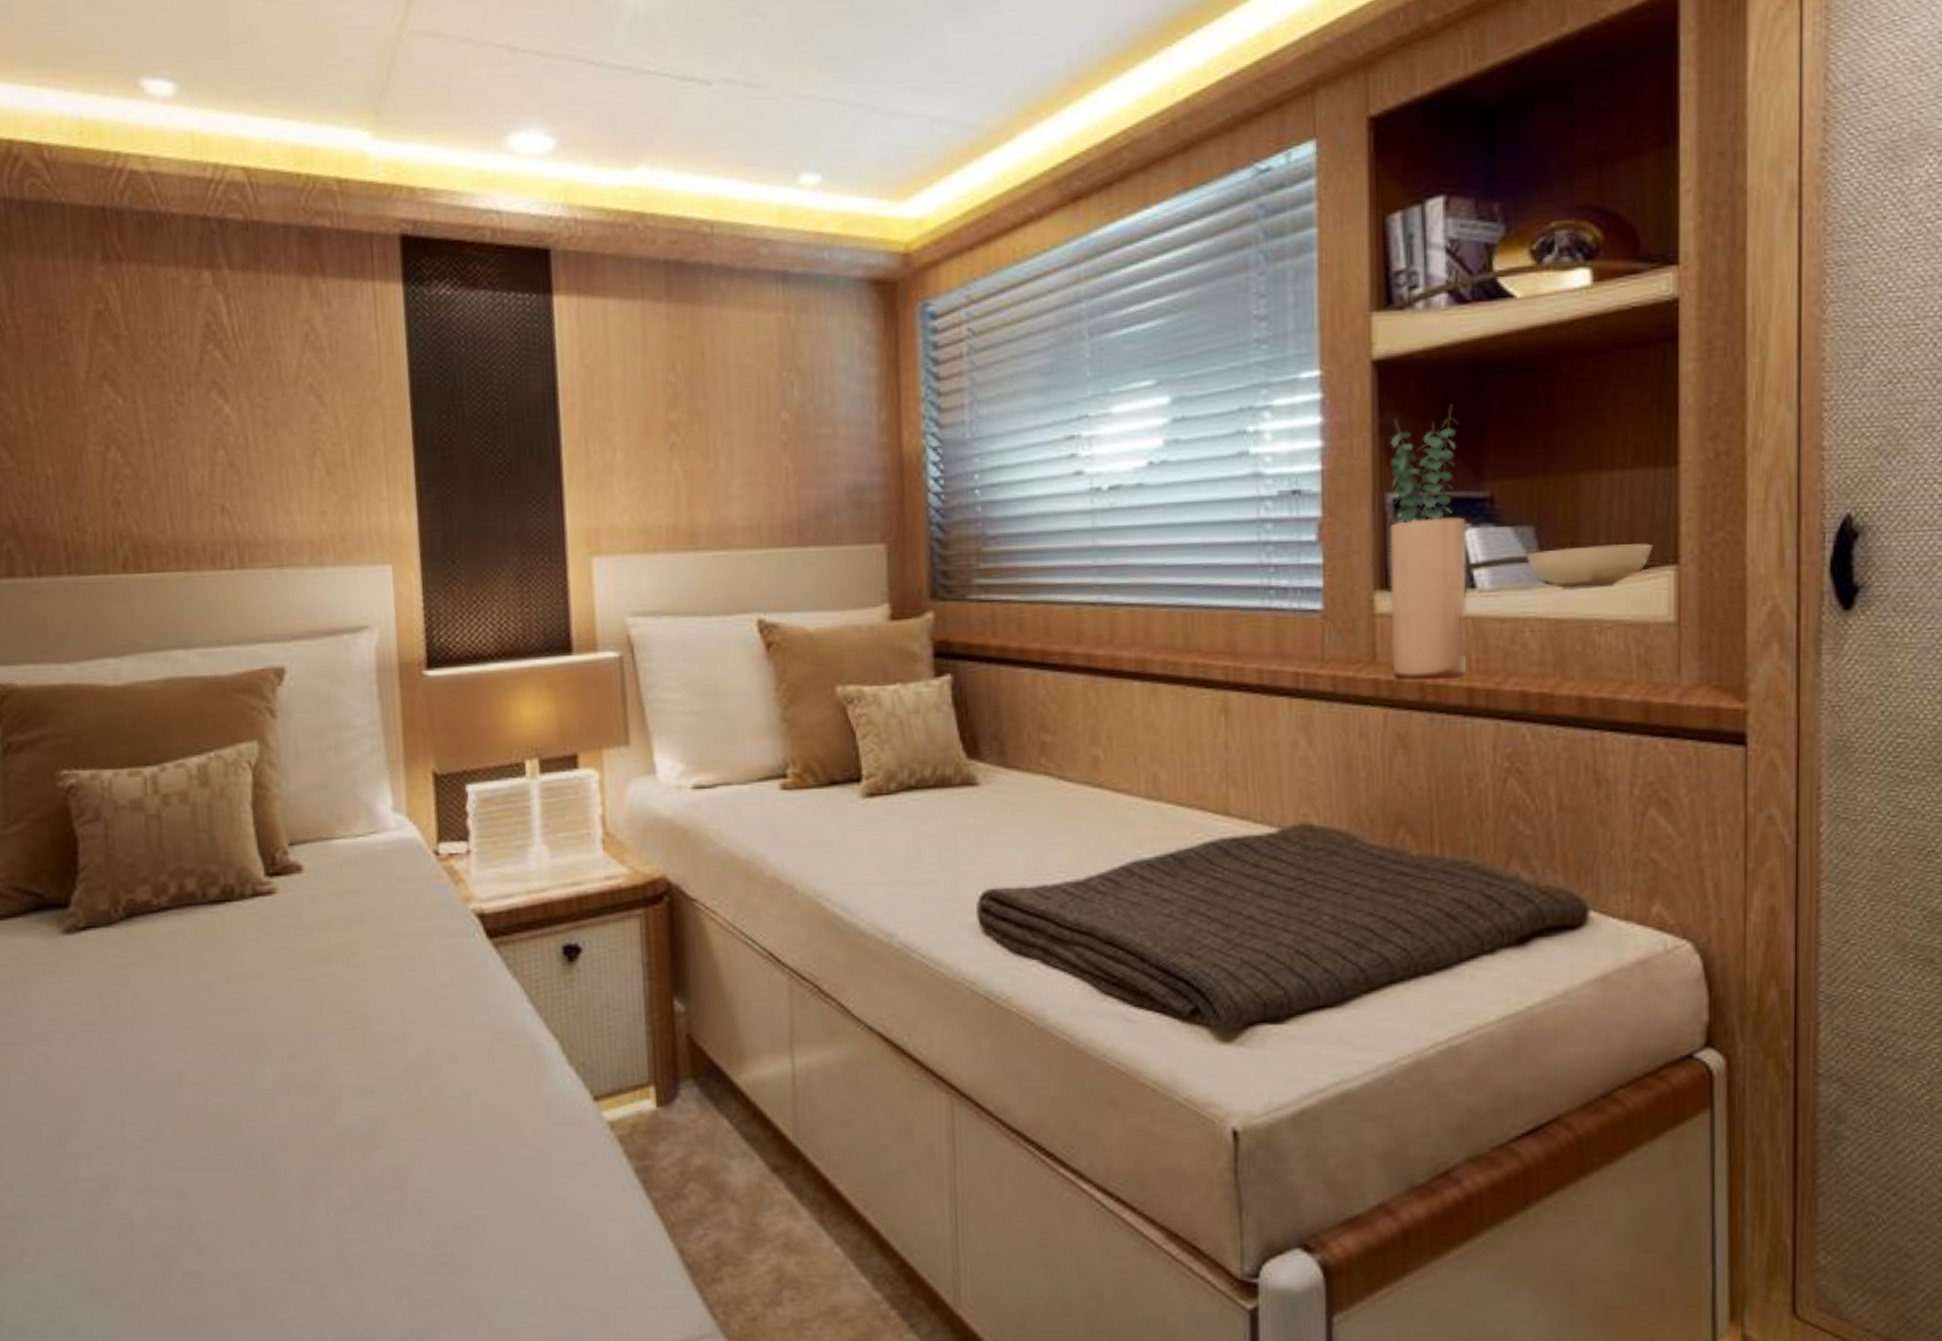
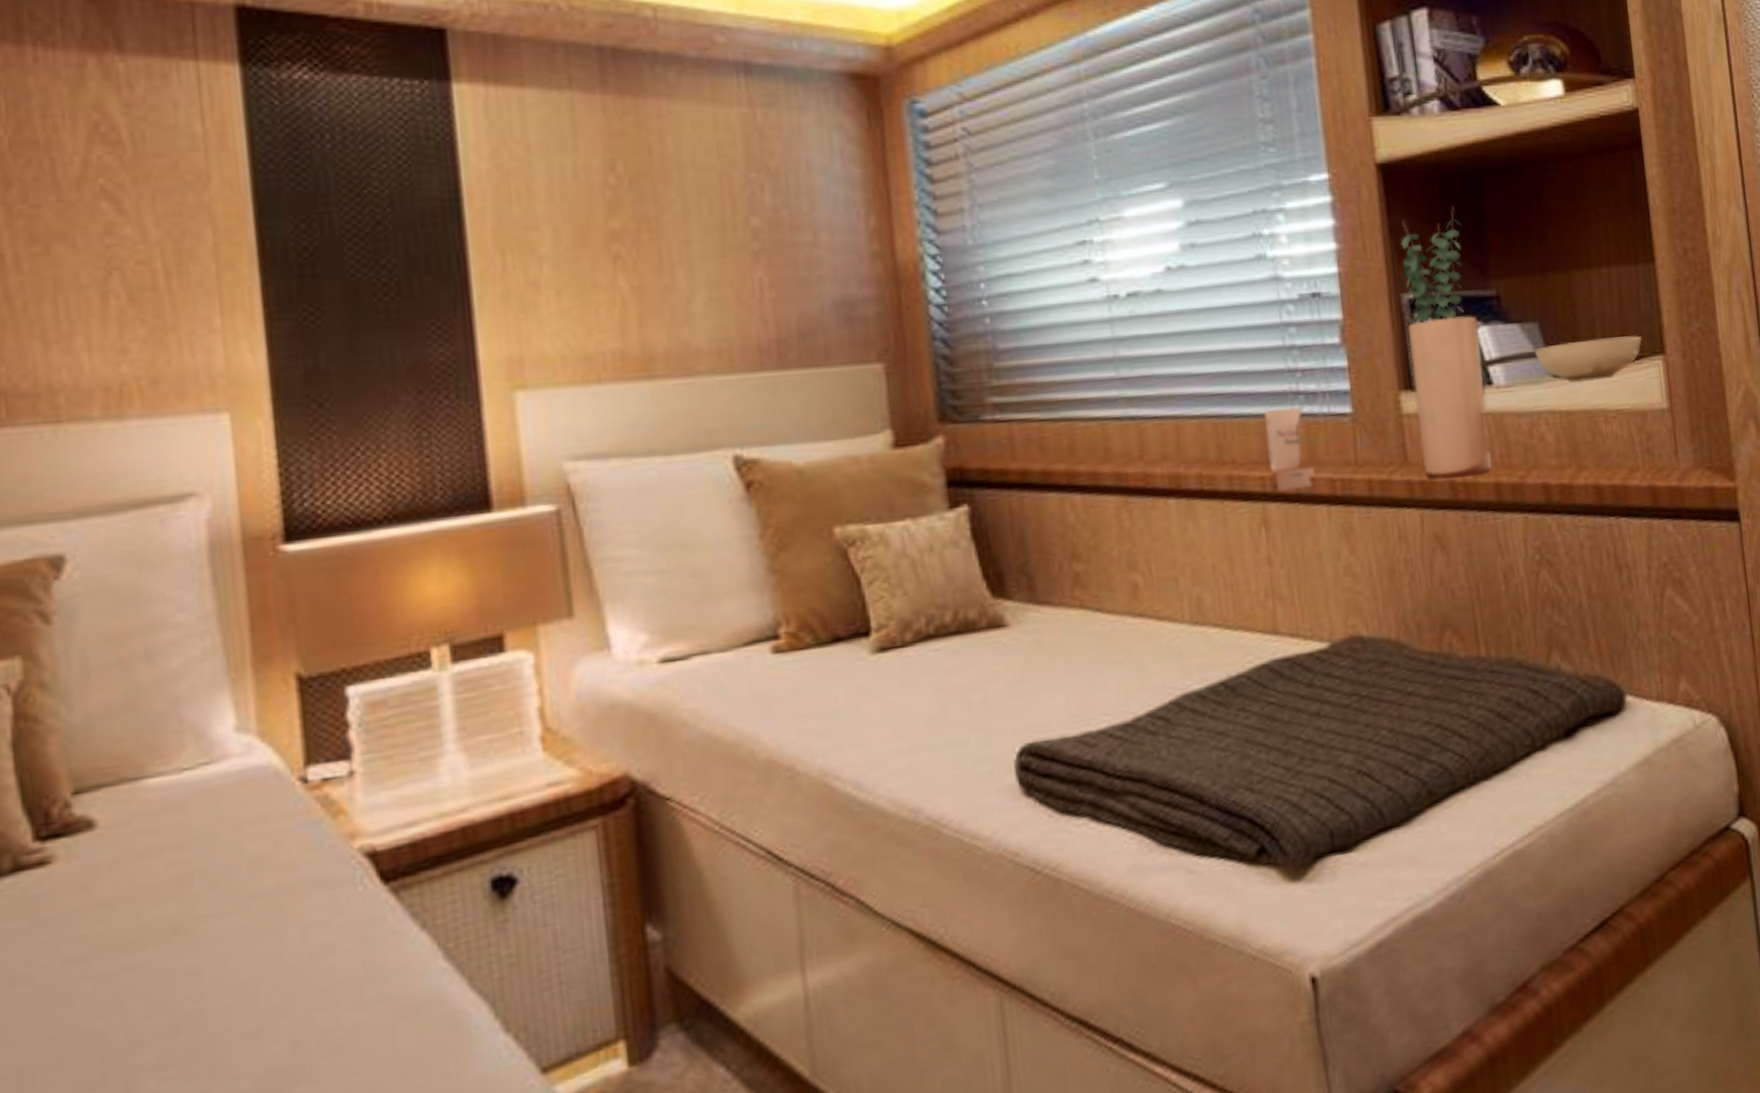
book: none [1234,602,1280,682] -> present [1264,407,1316,492]

